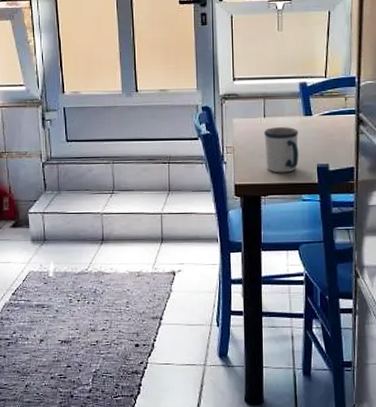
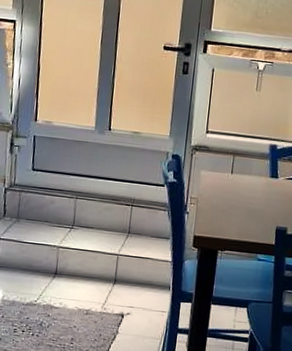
mug: present [264,127,299,173] -> none [227,184,263,231]

